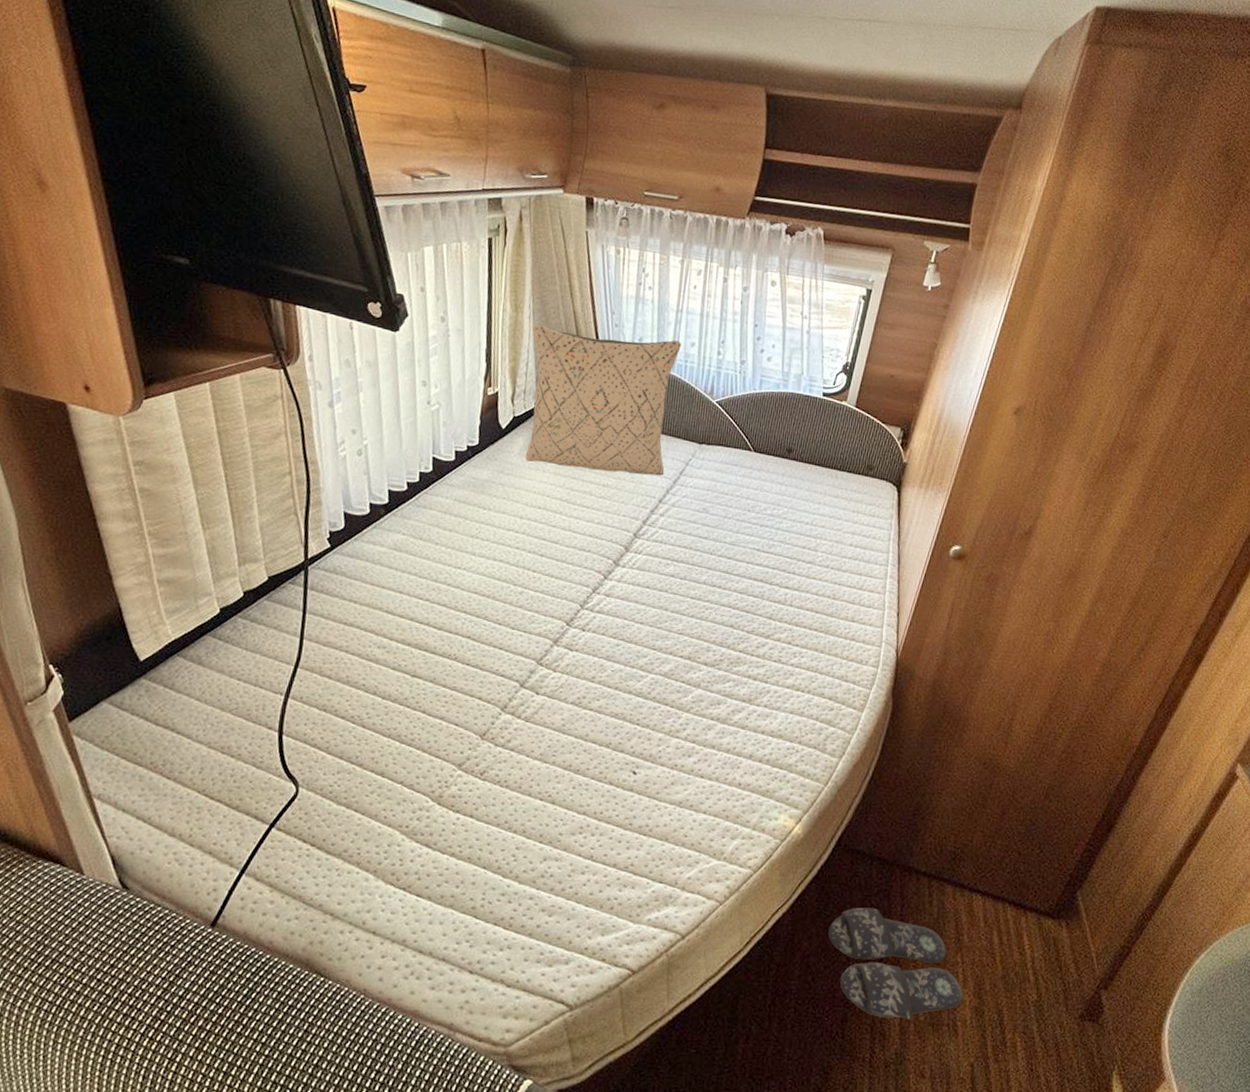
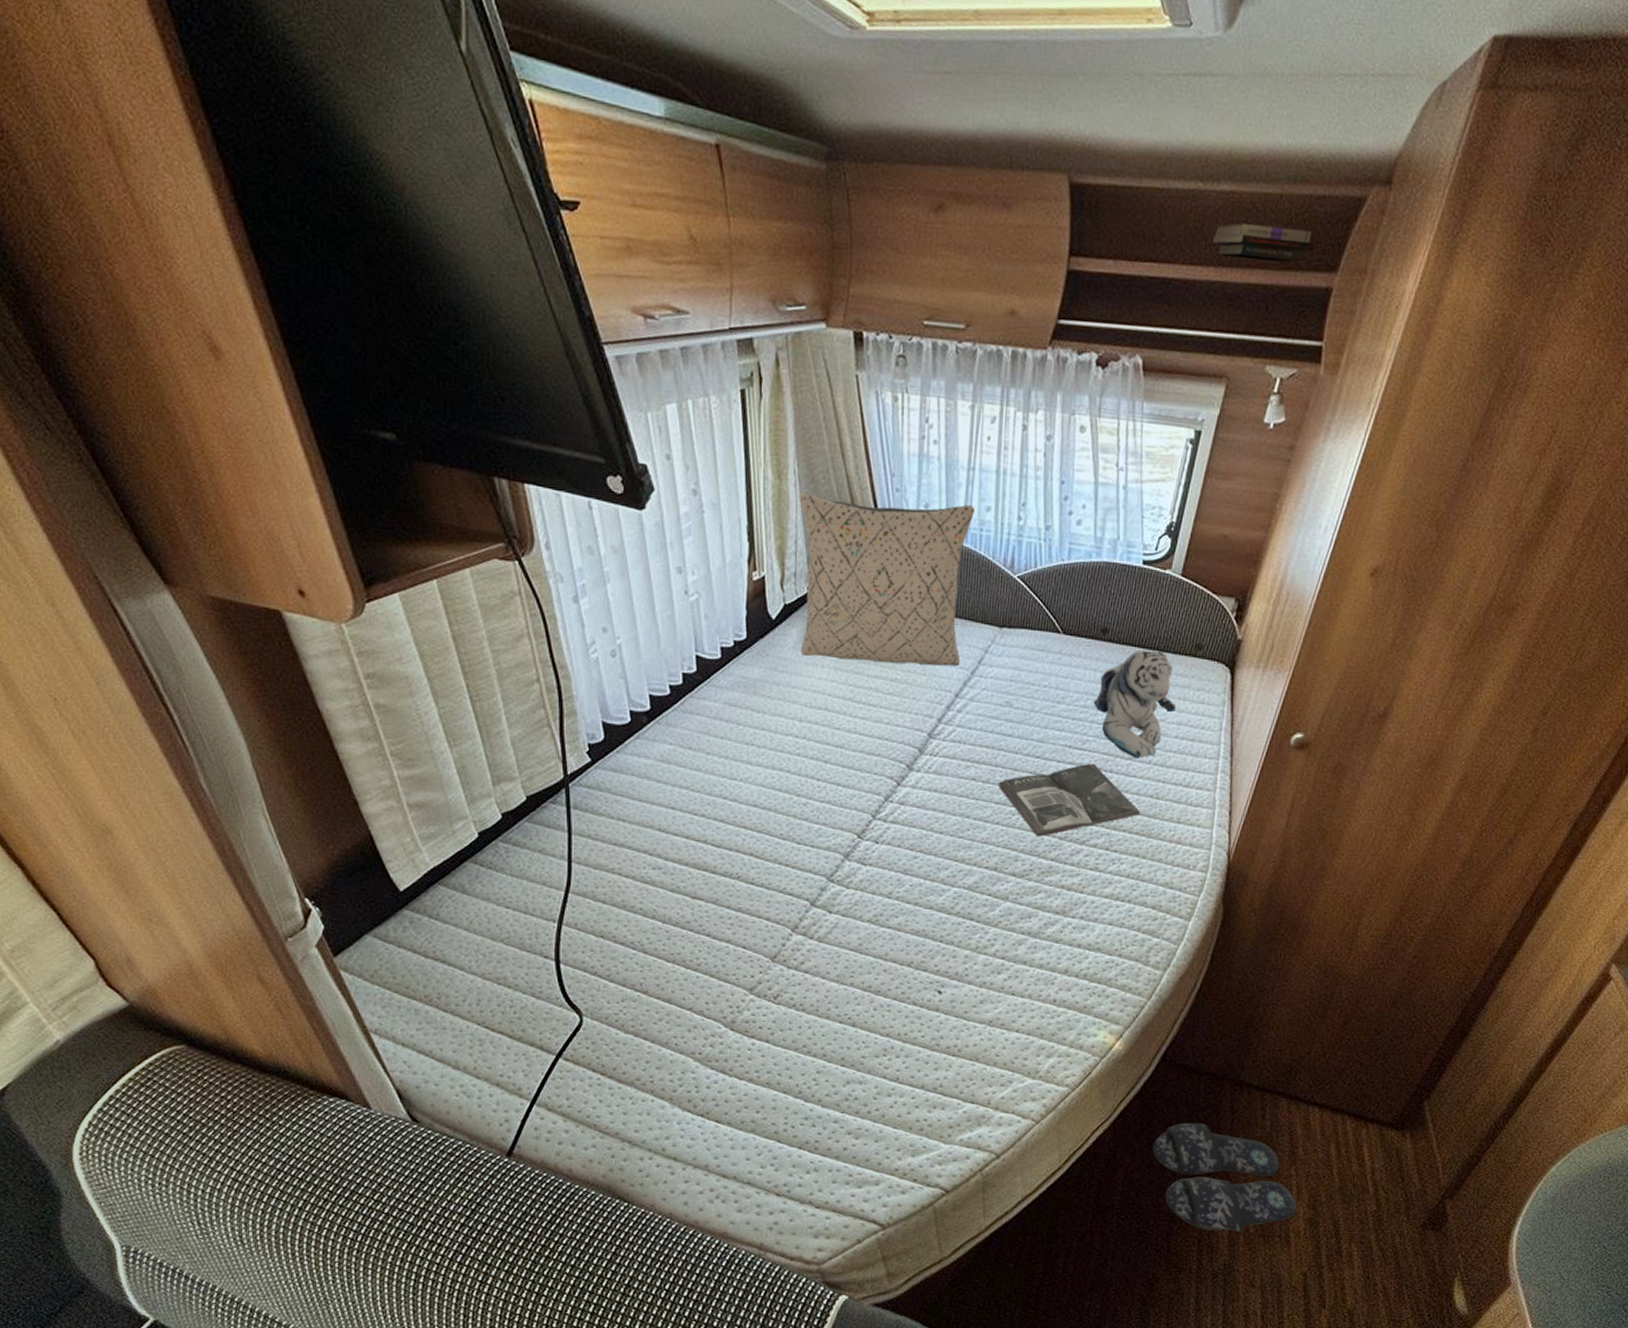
magazine: none [694,565,820,630] -> present [999,763,1141,837]
plush toy: none [779,468,851,563] -> present [1093,650,1177,759]
books: none [880,131,961,163] -> present [1212,223,1314,263]

